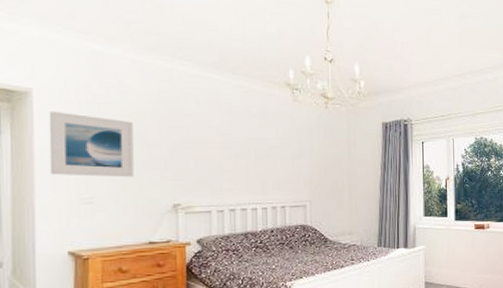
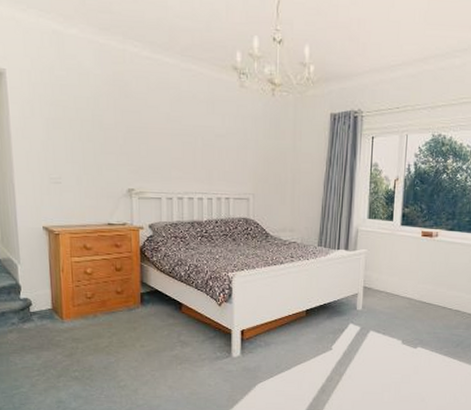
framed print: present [48,111,134,178] -> none [20,92,94,161]

